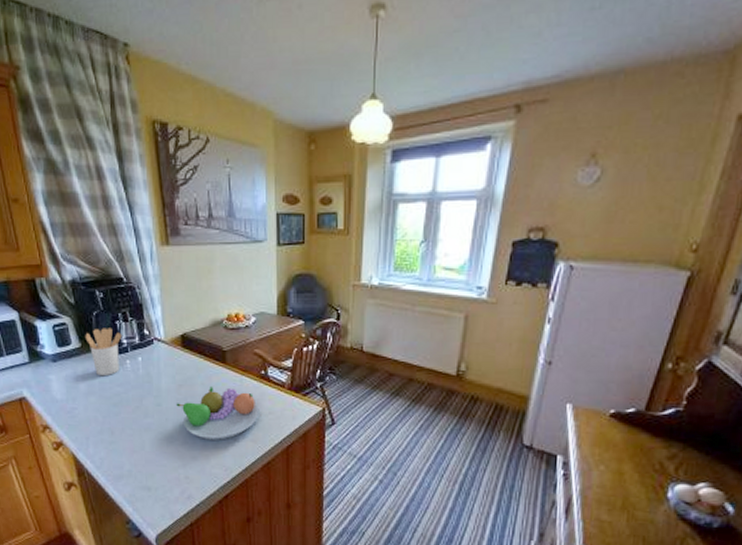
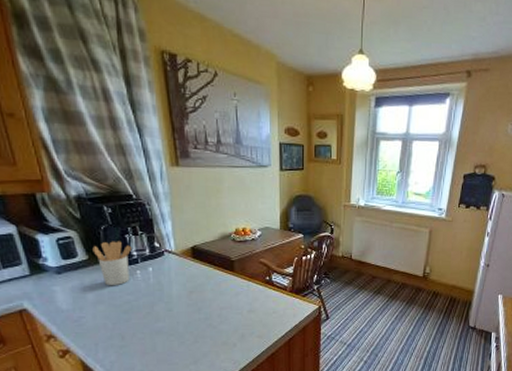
fruit bowl: present [176,387,260,440] -> none [187,292,265,338]

